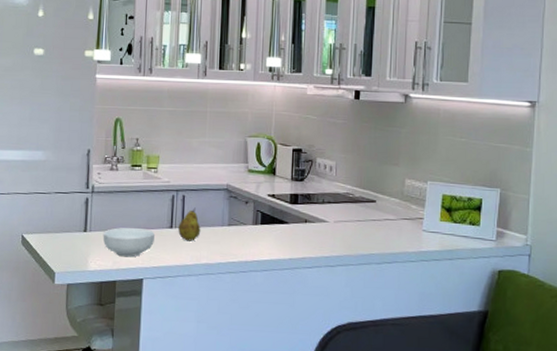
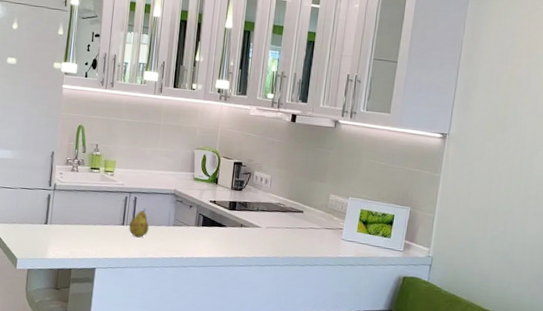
cereal bowl: present [103,227,155,257] -> none [61,222,108,249]

